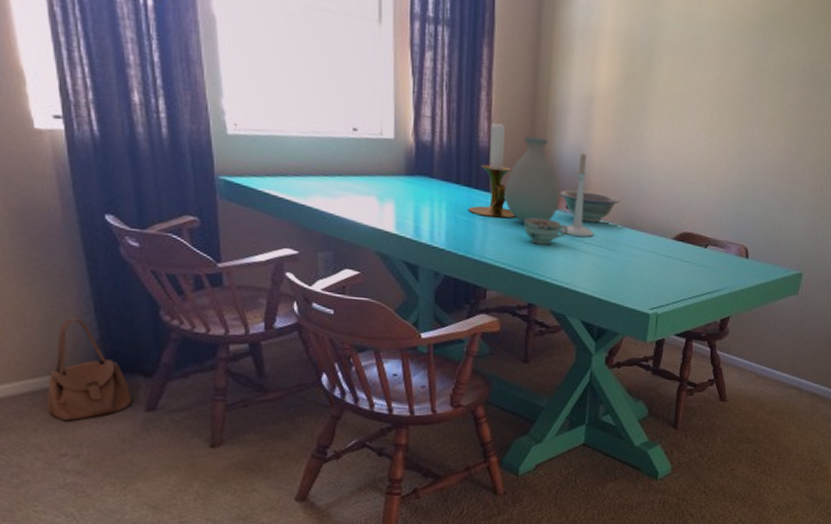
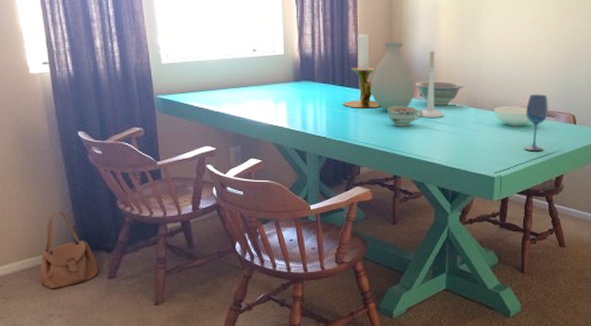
bowl: none [653,229,696,256] -> present [493,105,530,127]
wineglass: none [686,218,719,288] -> present [524,94,549,152]

